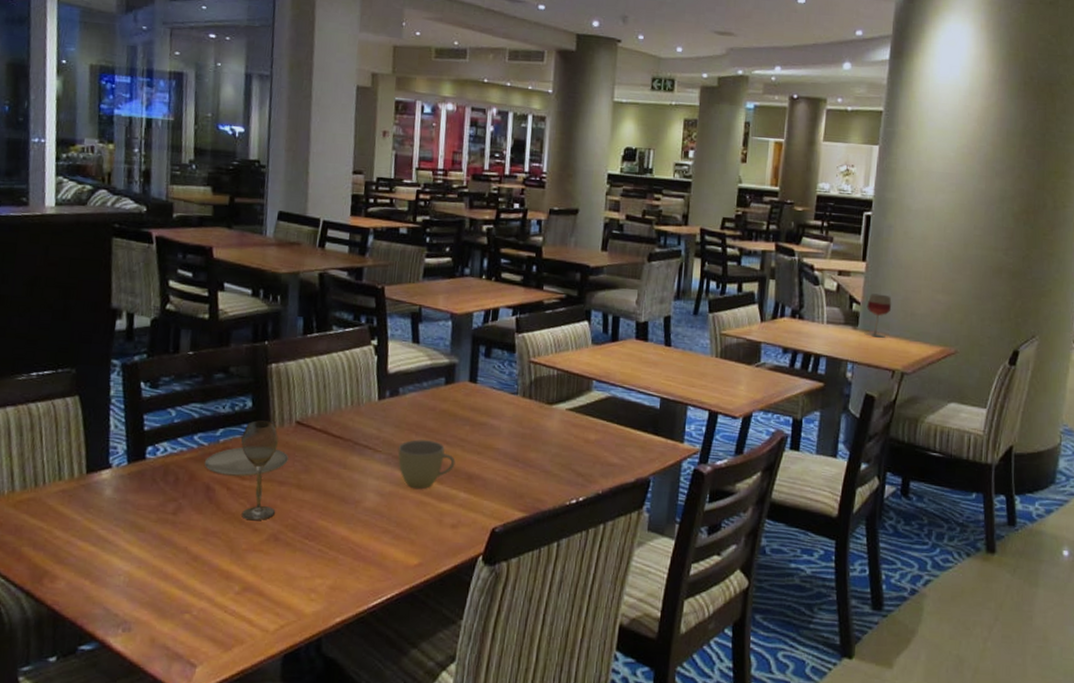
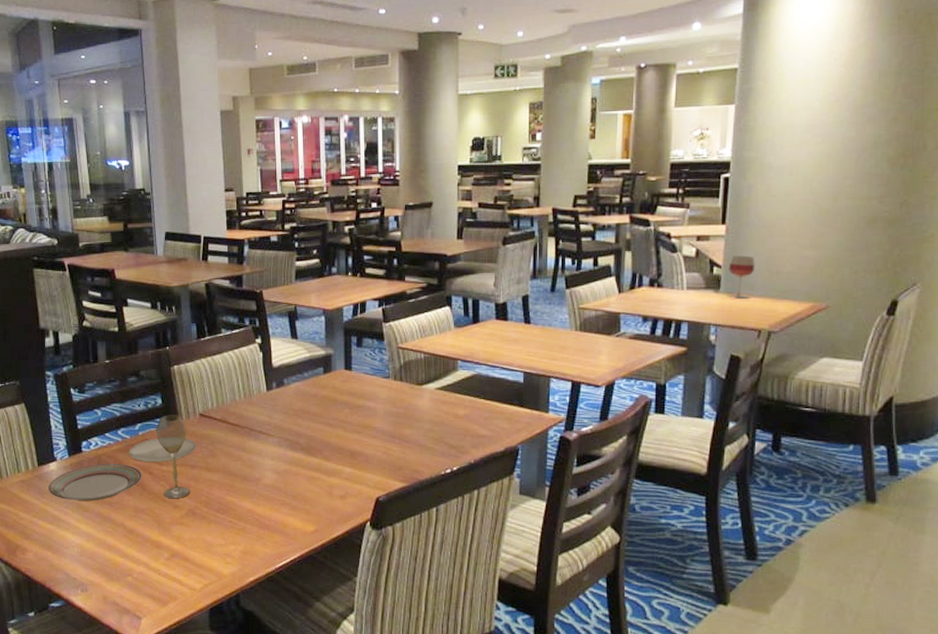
plate: none [95,474,219,520] -> present [48,463,143,501]
cup: present [397,439,456,489] -> none [288,423,339,466]

